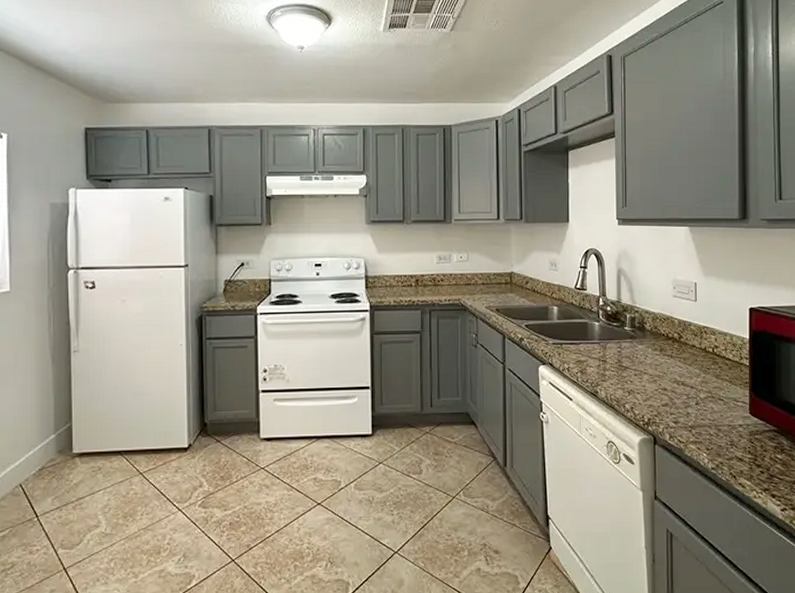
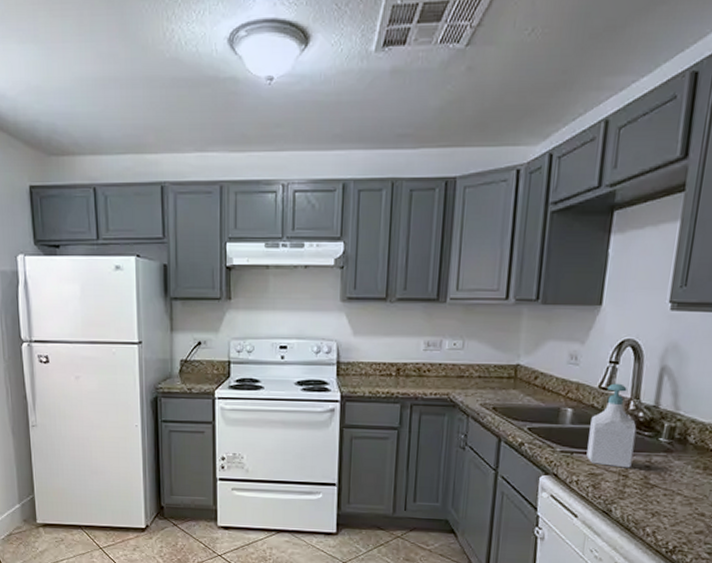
soap bottle: none [572,284,607,354] -> present [586,383,637,468]

